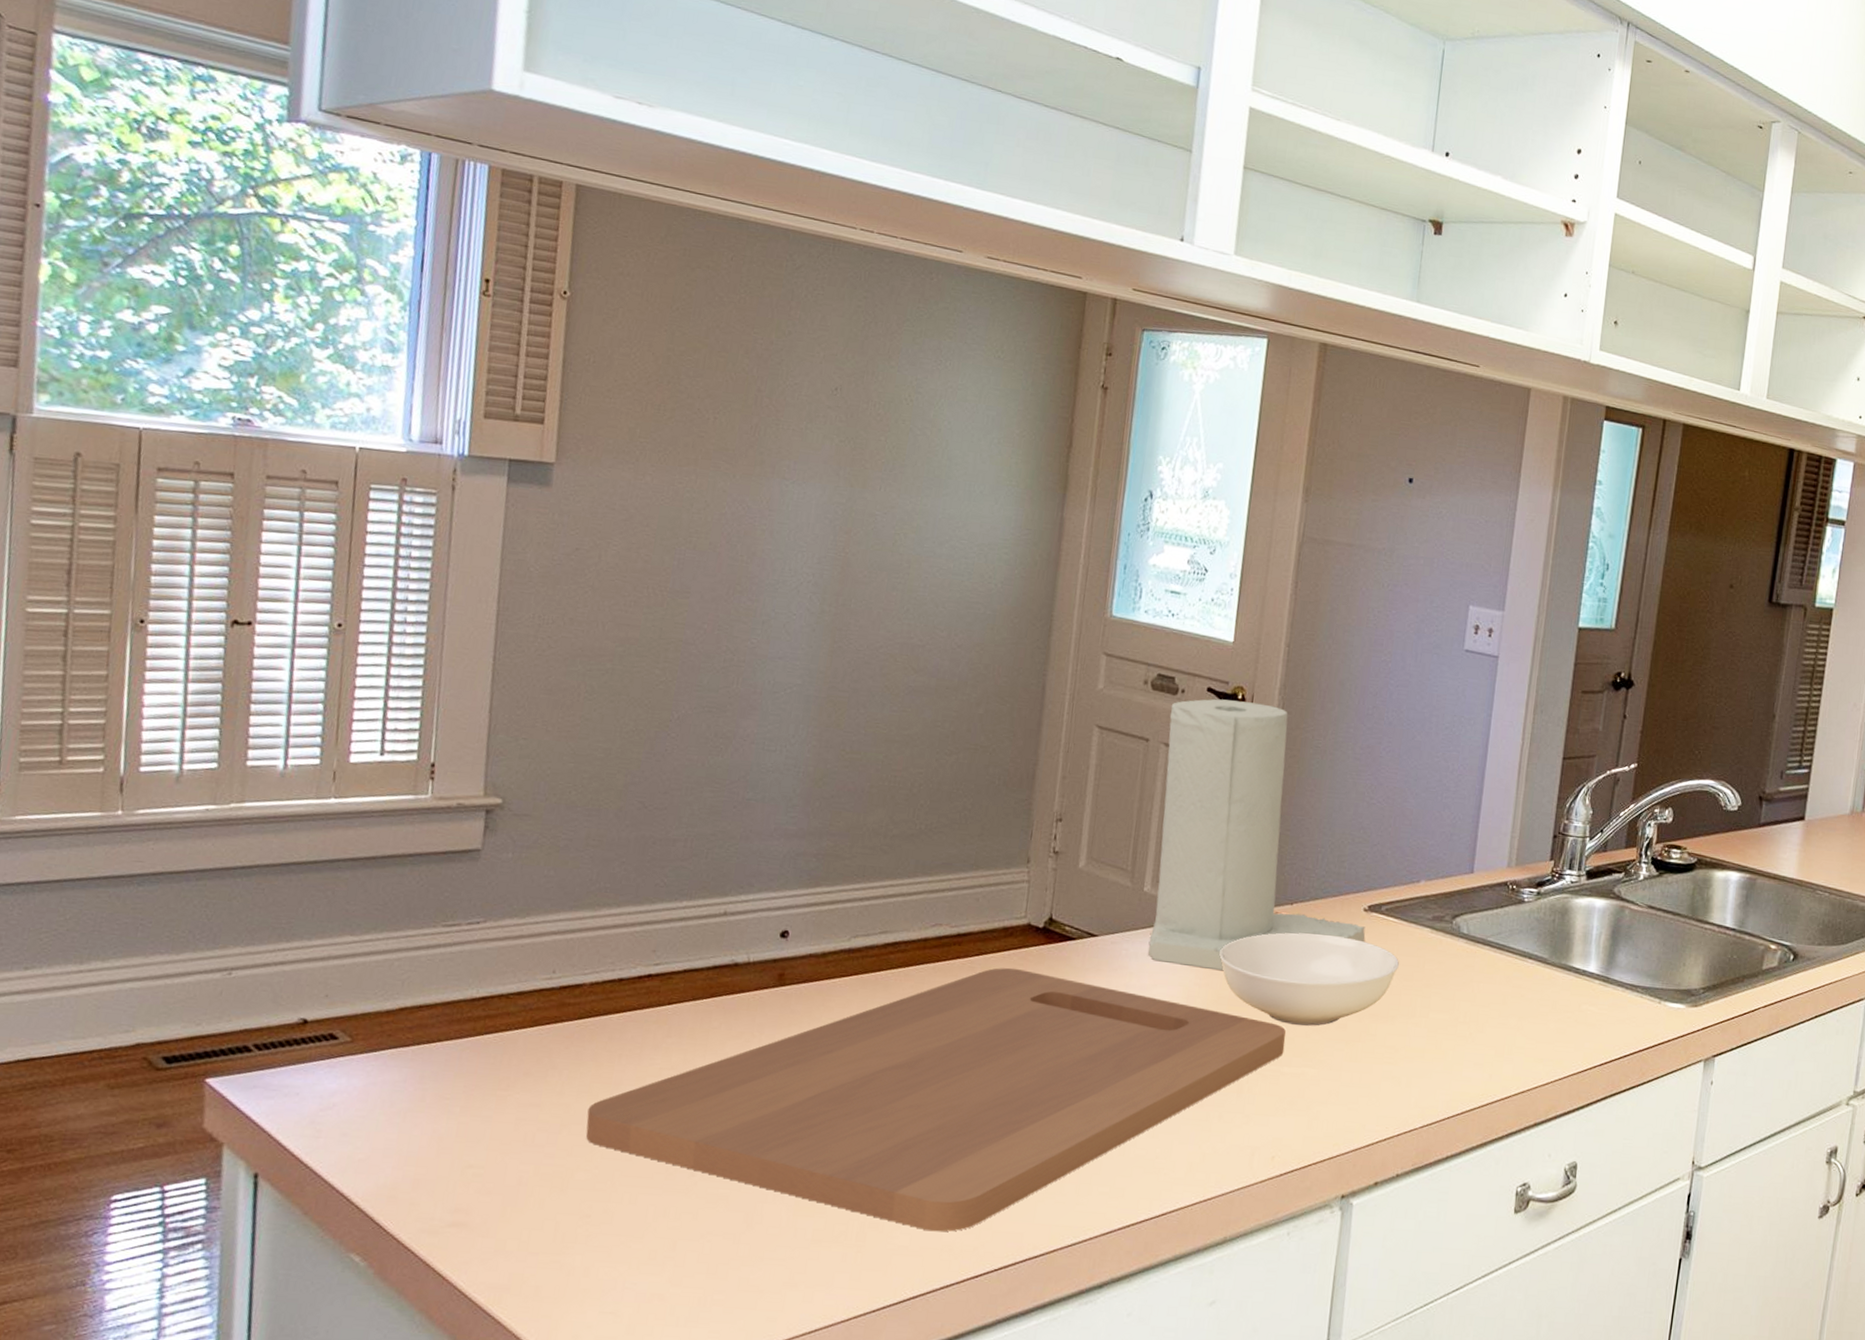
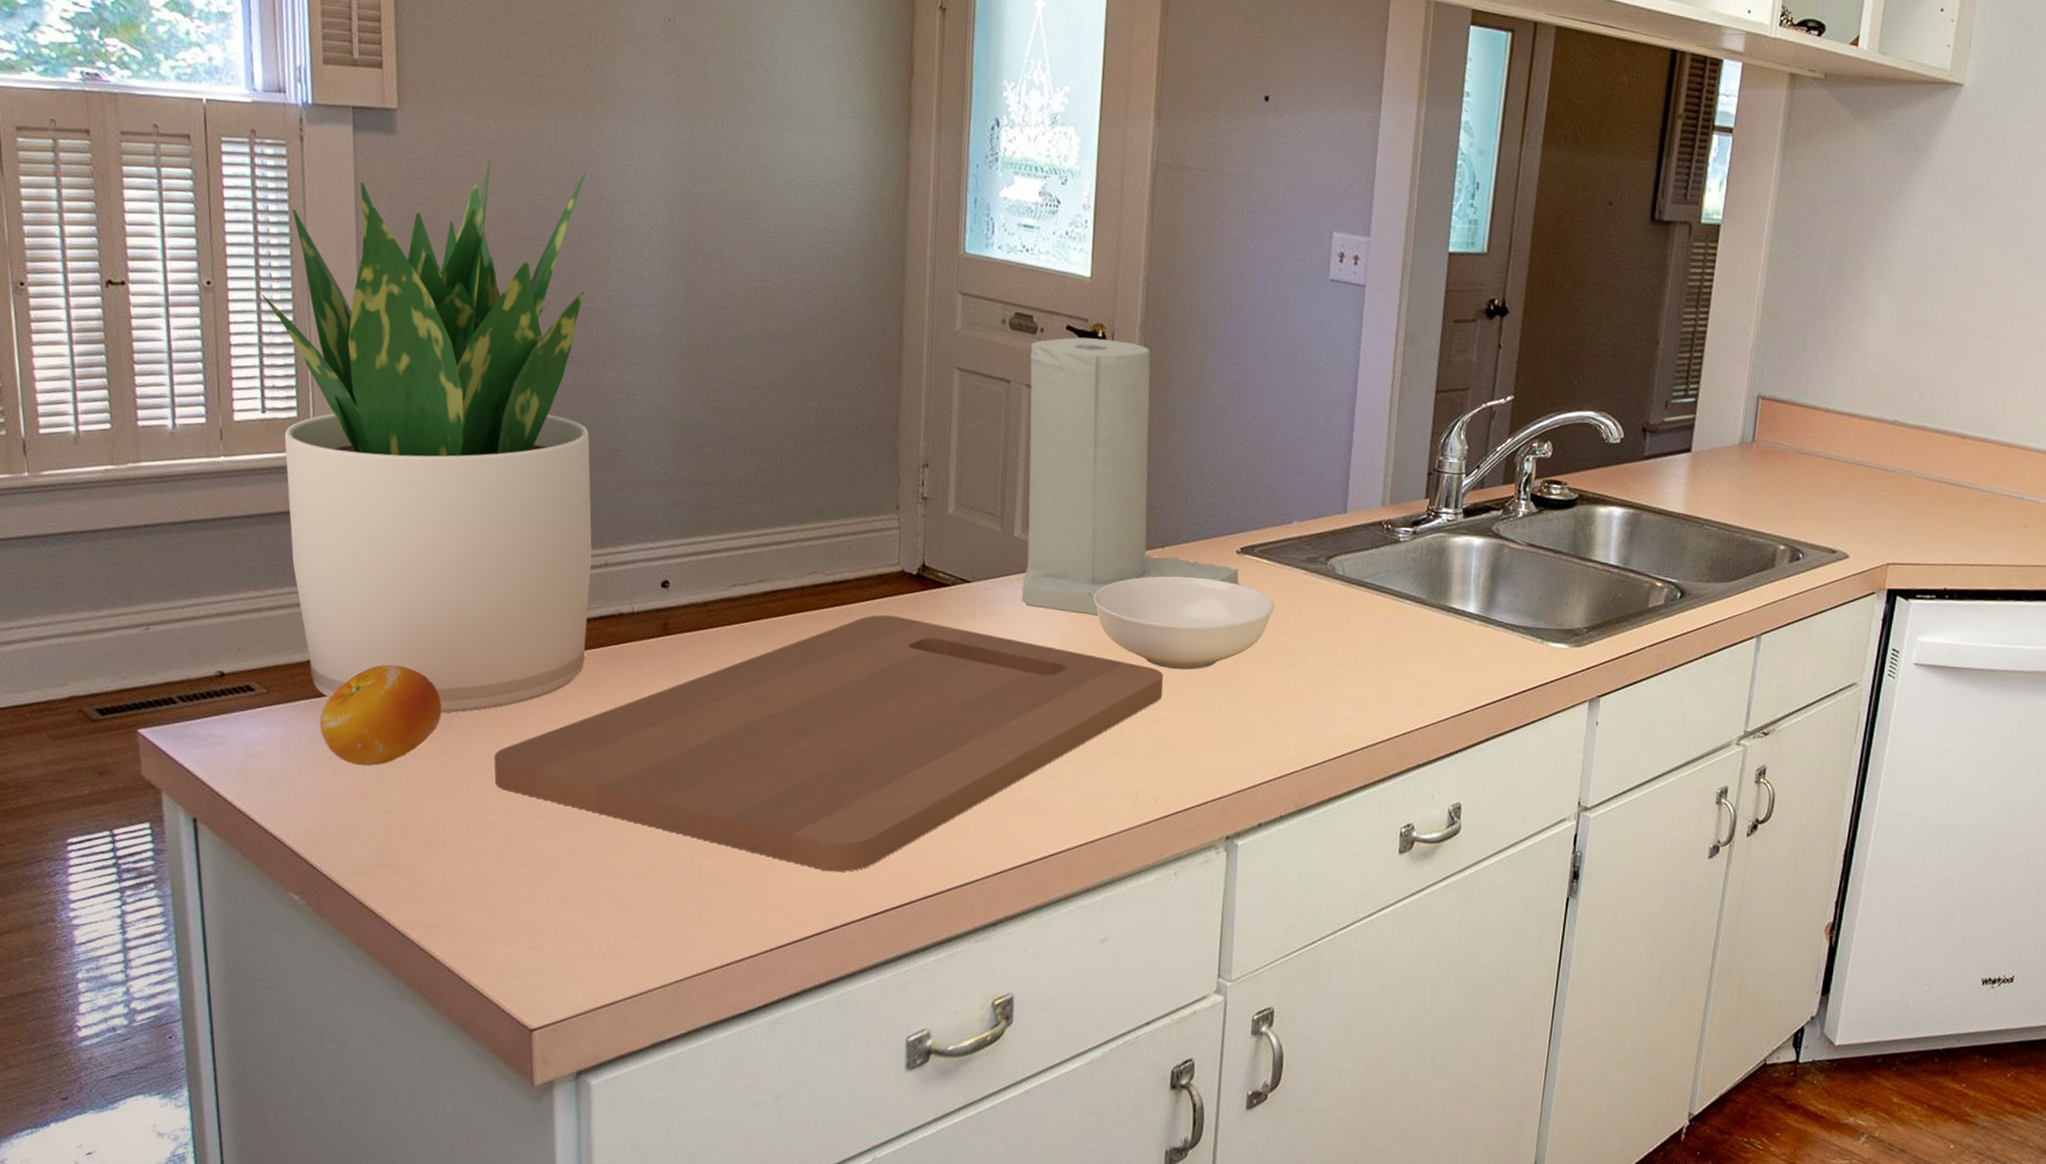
planter: none [393,514,740,1064] -> present [261,160,593,713]
fruit: none [404,1013,538,1119] -> present [320,664,442,766]

